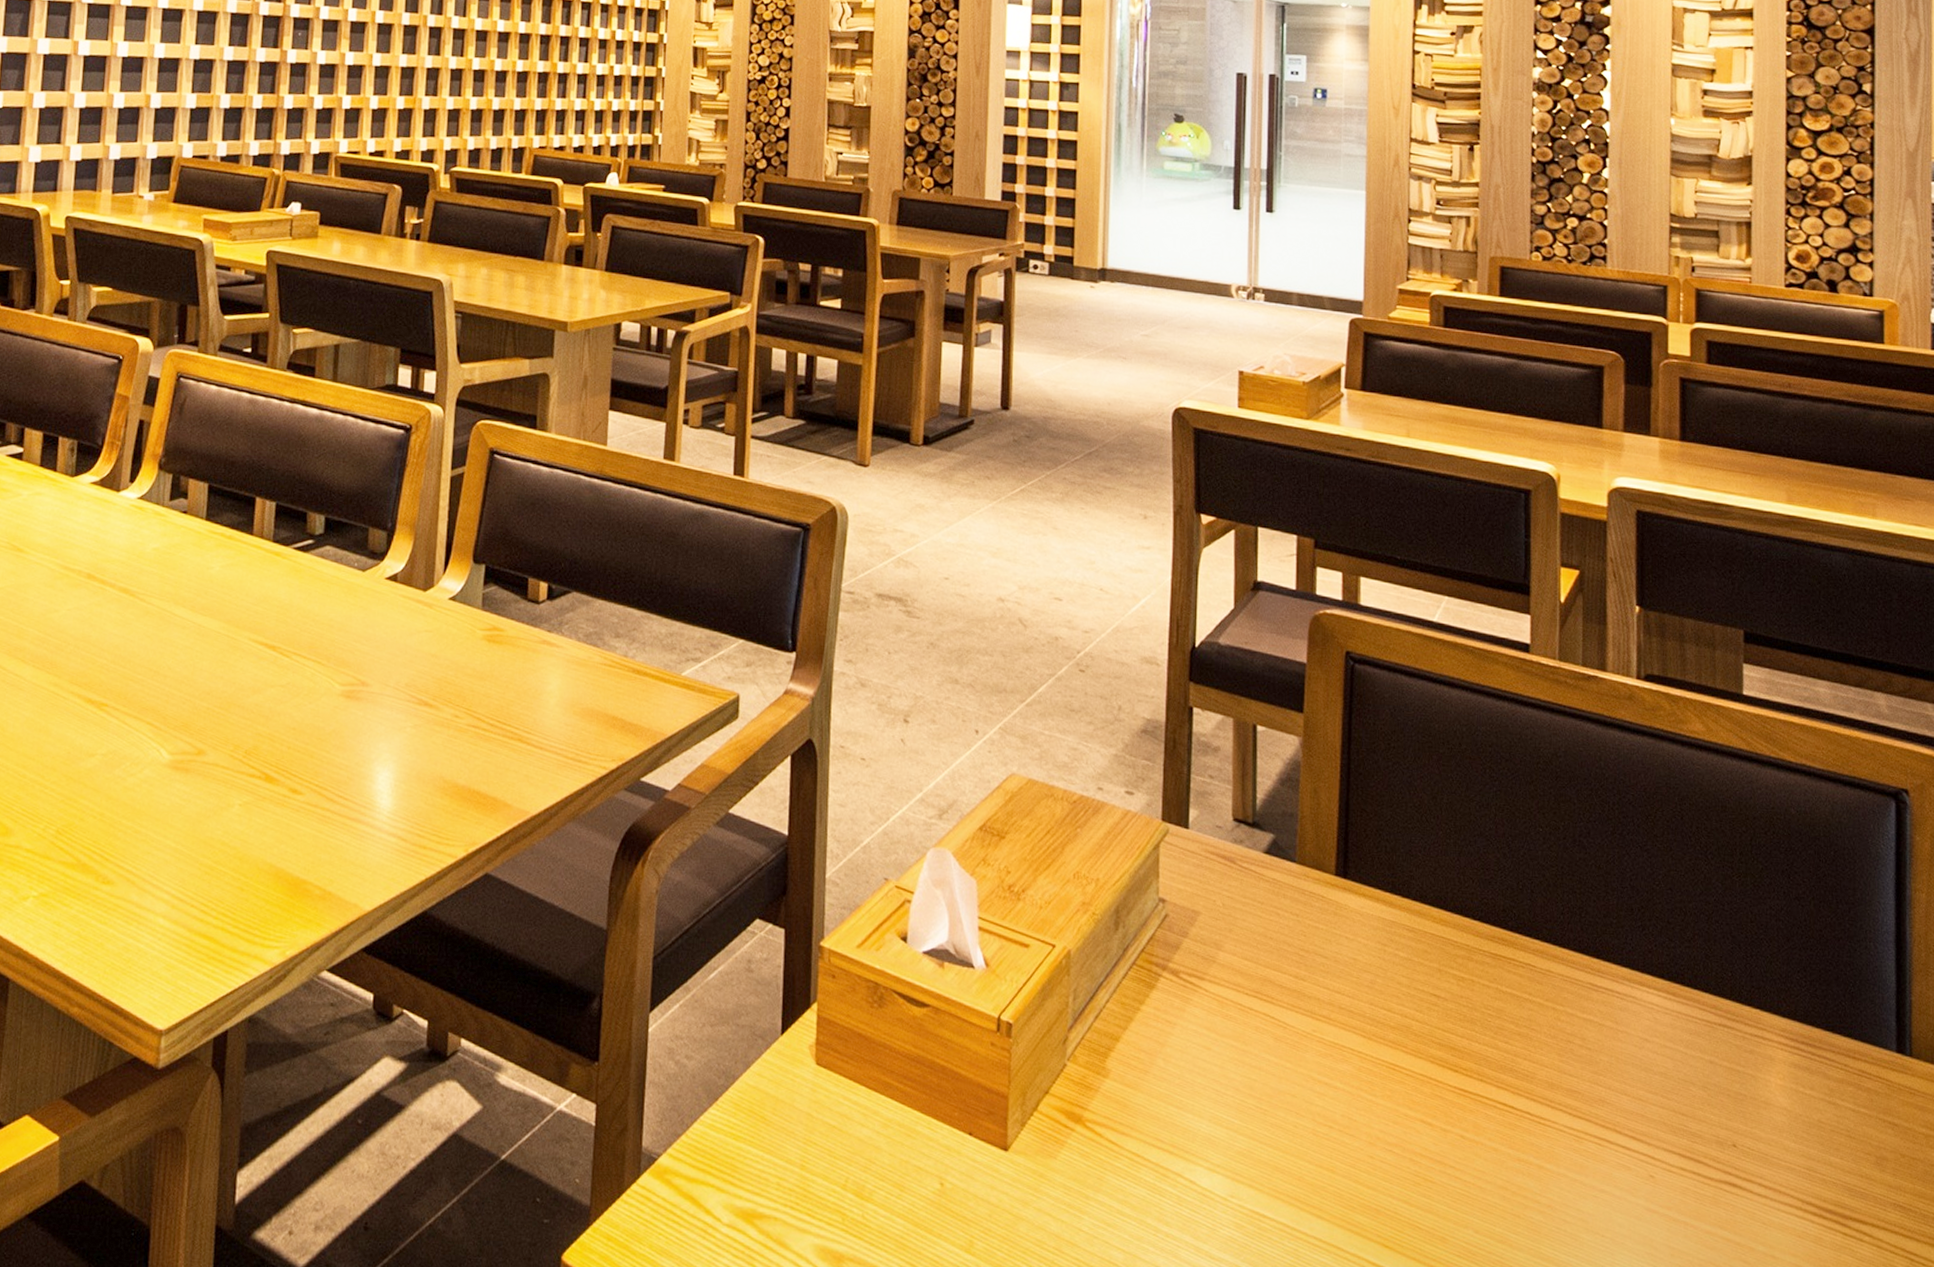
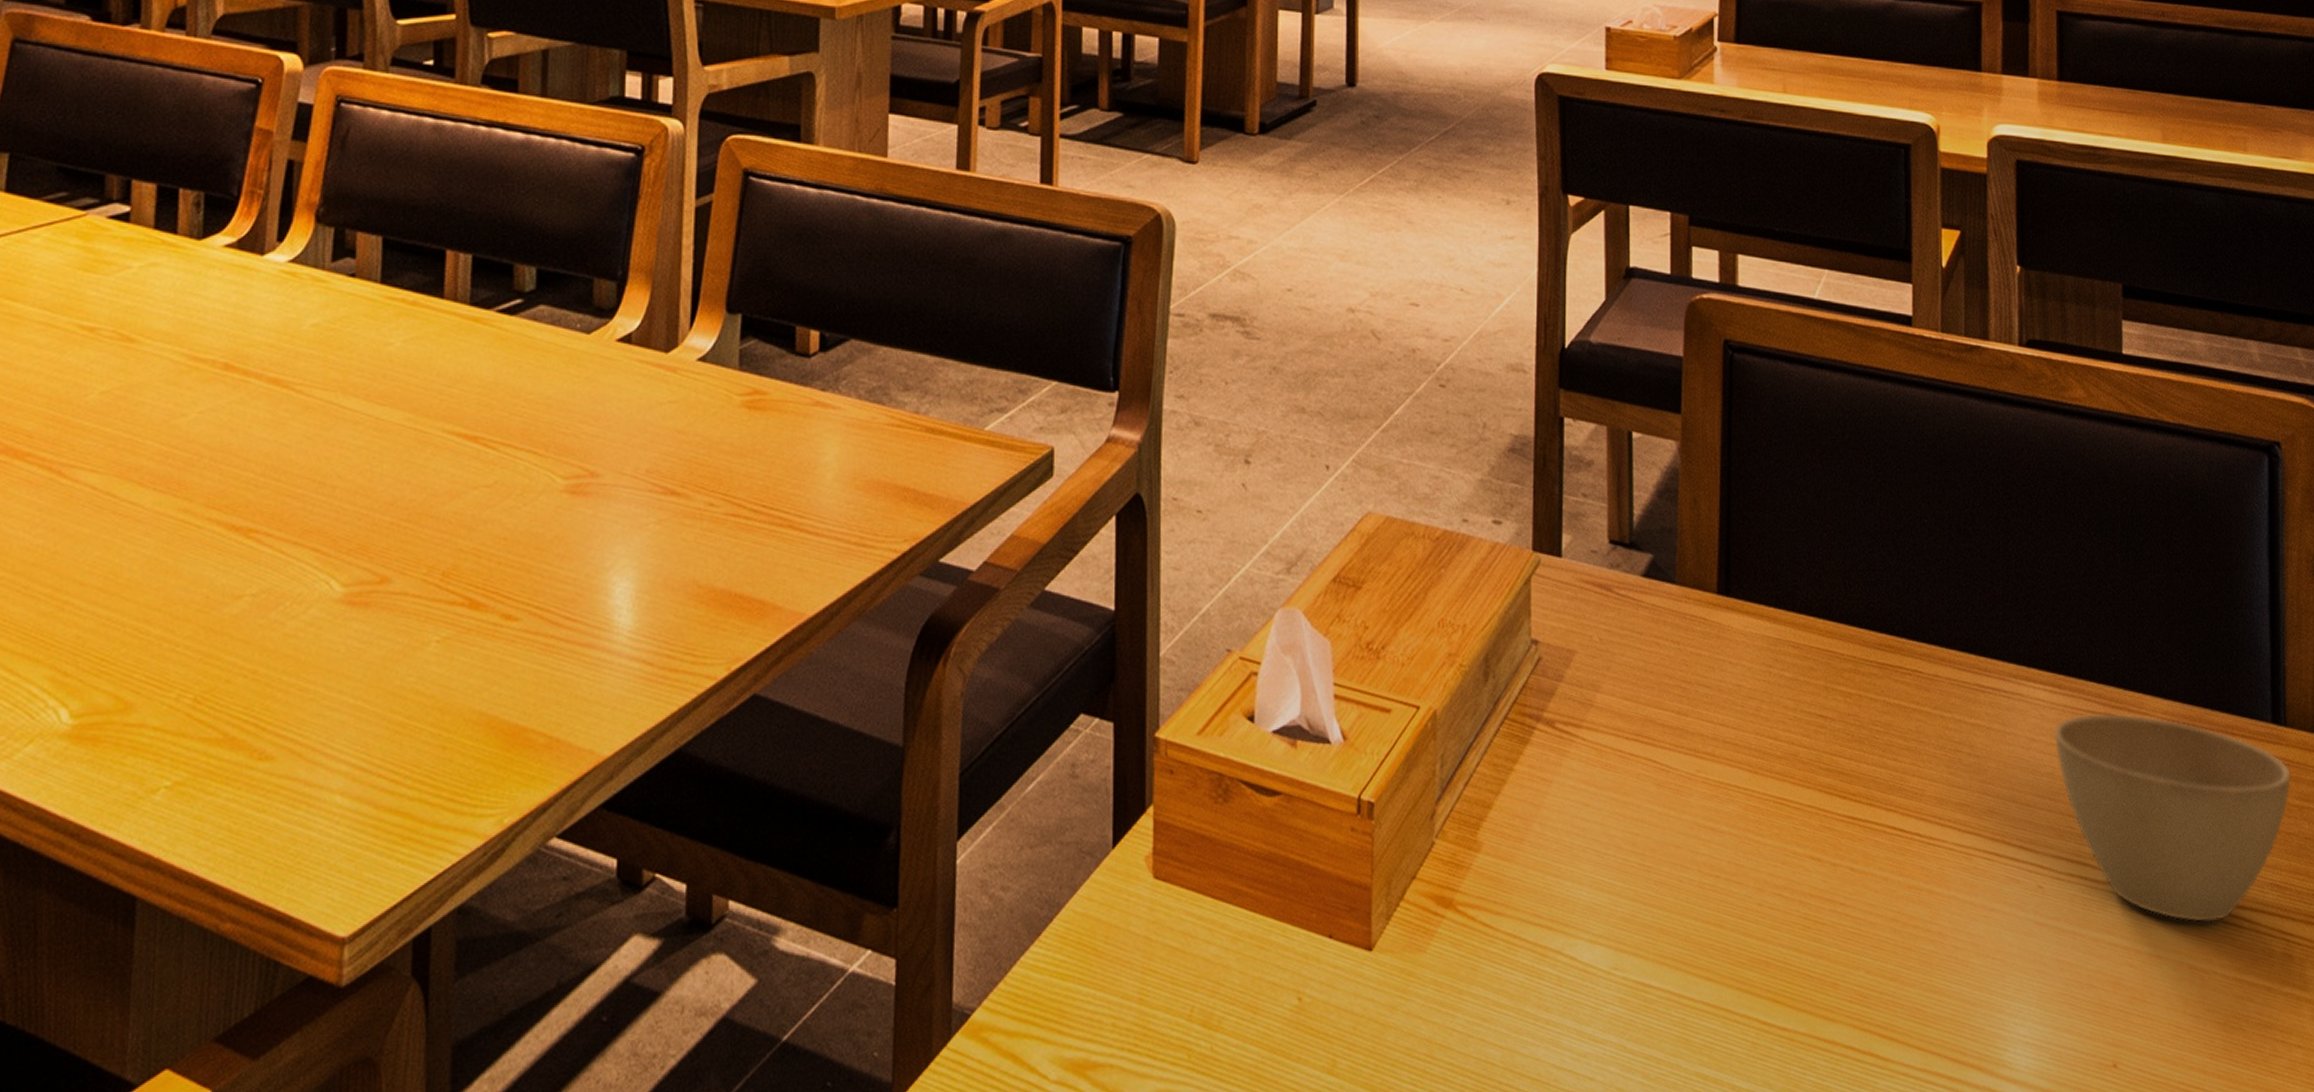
cup: none [1668,1022,1917,1232] -> present [2054,712,2292,923]

